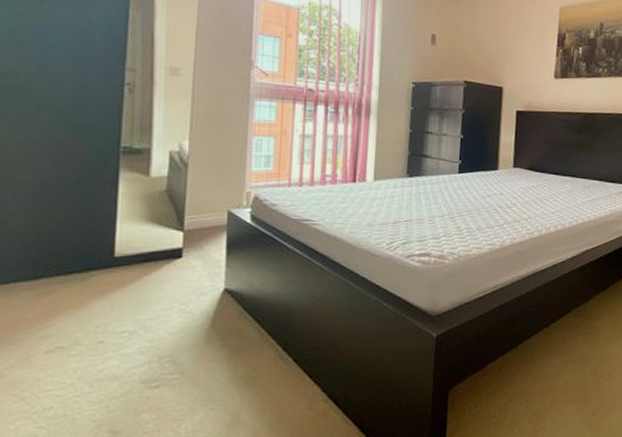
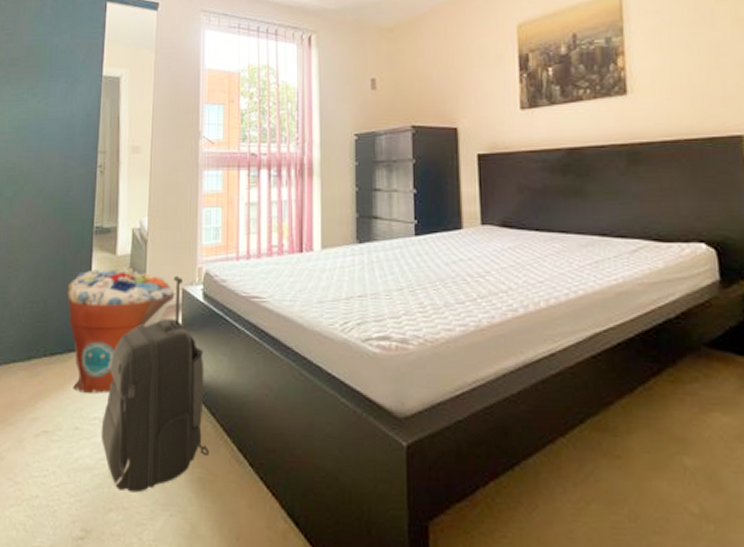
flower pot: none [86,188,220,310] -> present [67,267,175,394]
rolling backpack: none [130,199,253,394] -> present [100,276,209,493]

